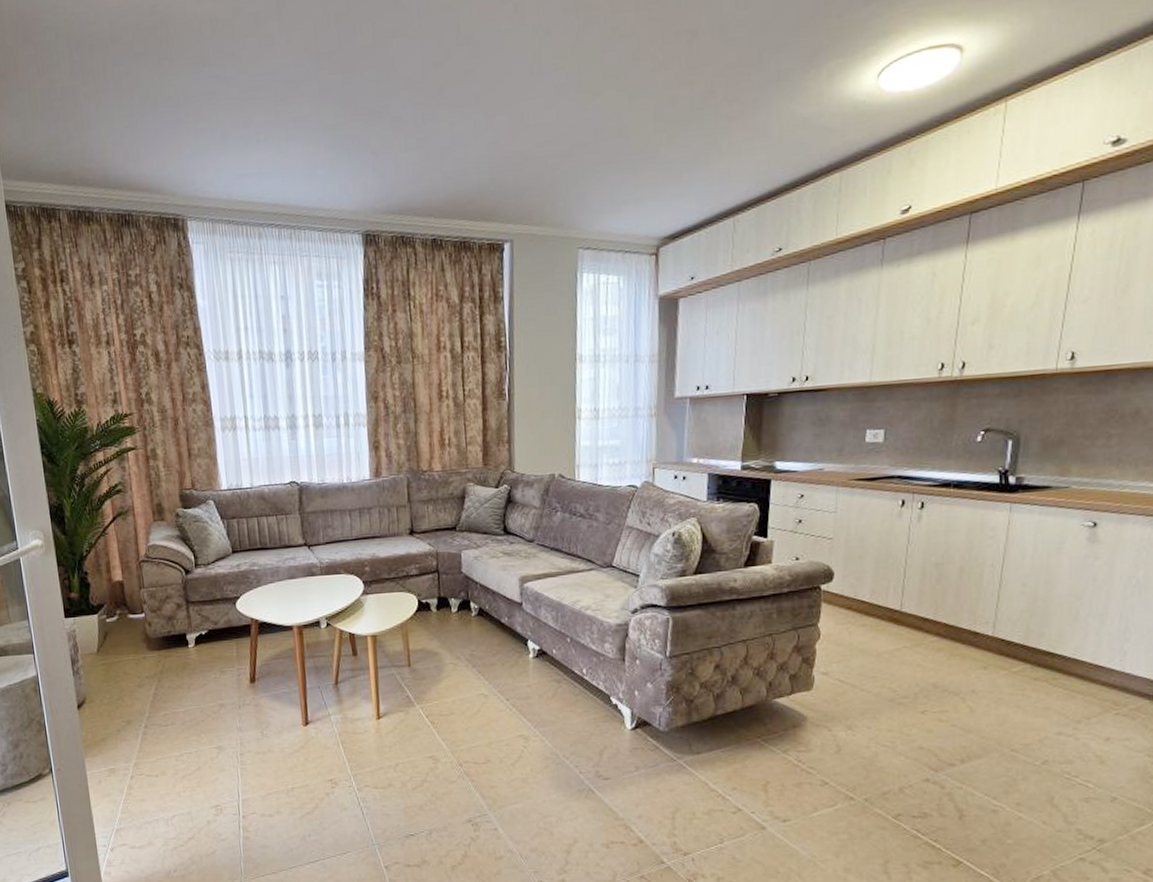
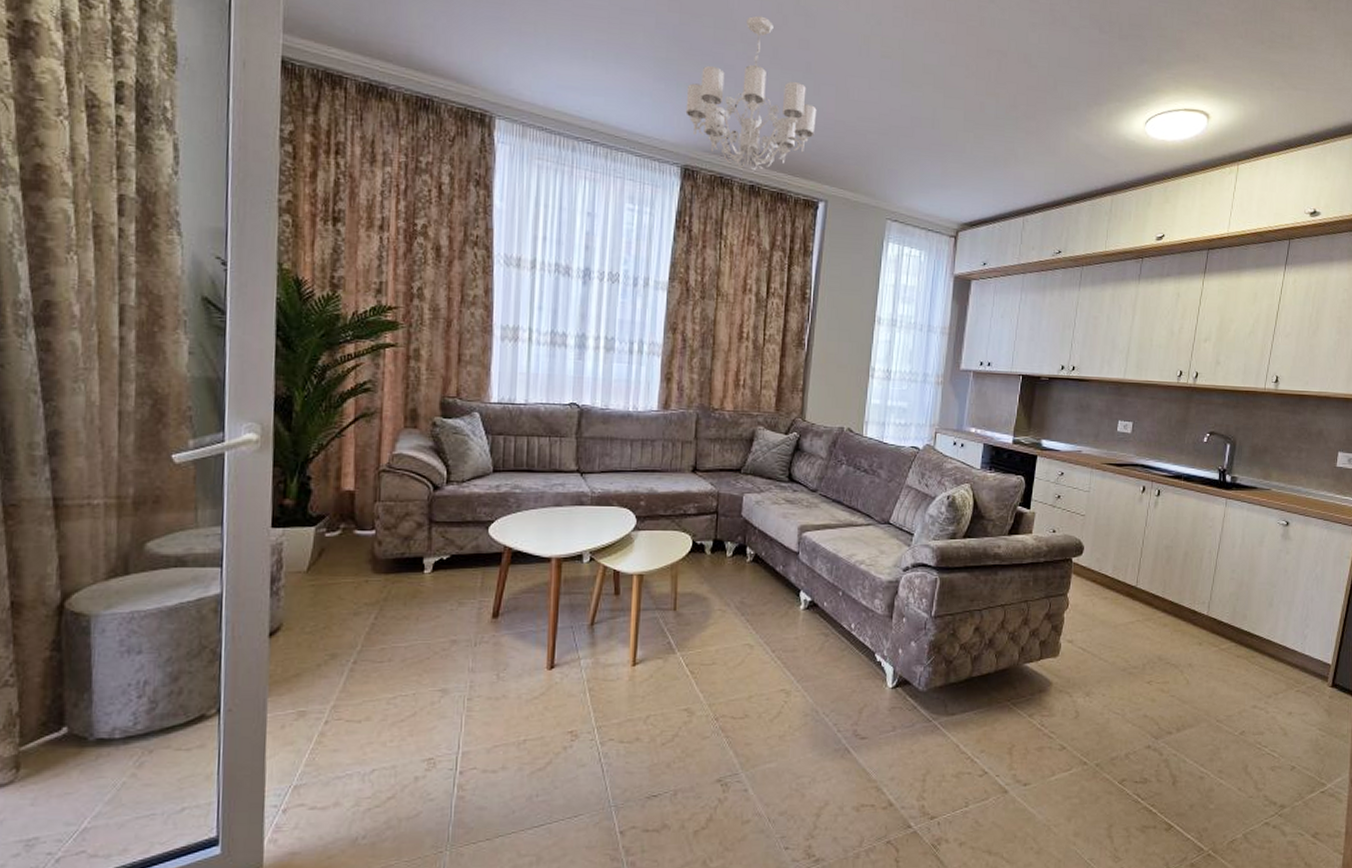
chandelier: none [358,56,492,224] -> present [685,15,817,171]

